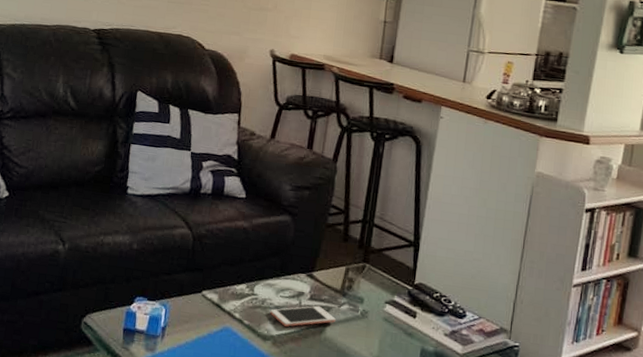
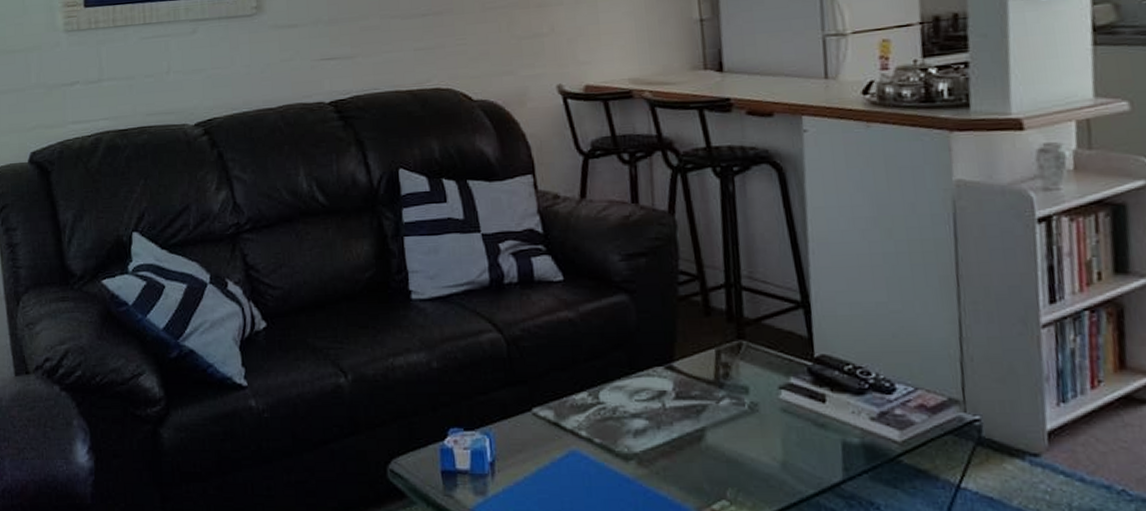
cell phone: present [270,305,336,327] -> none [626,405,716,439]

